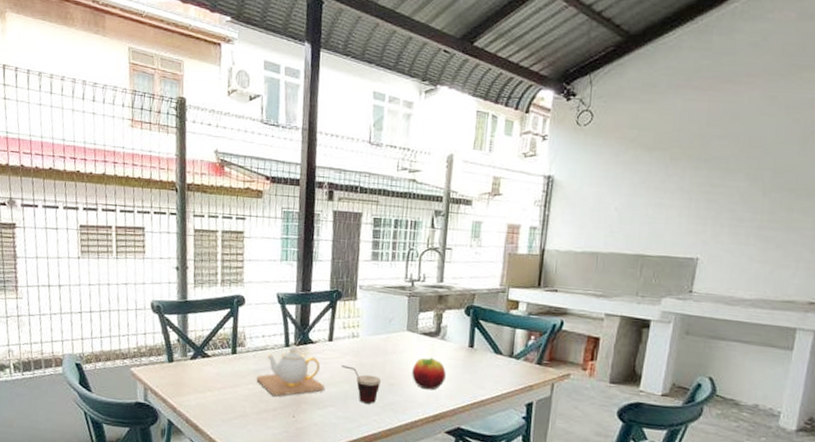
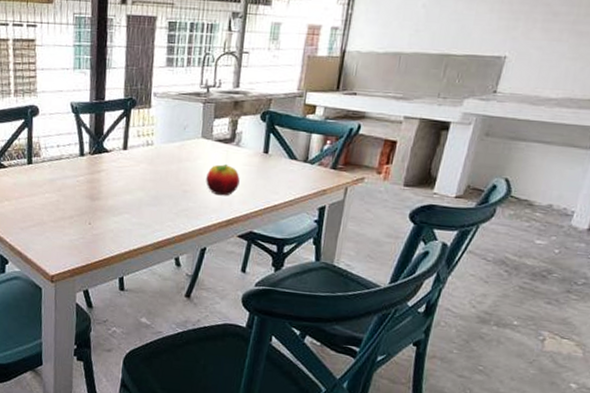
teapot: present [256,346,325,397] -> none [52,155,120,205]
cup: present [342,365,382,404] -> none [136,173,176,210]

